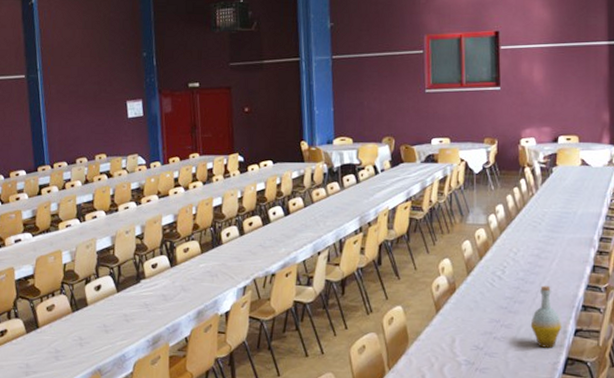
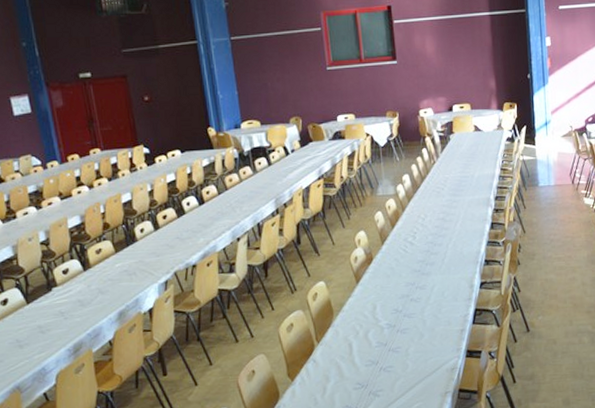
bottle: present [530,285,562,348] -> none [441,245,469,303]

